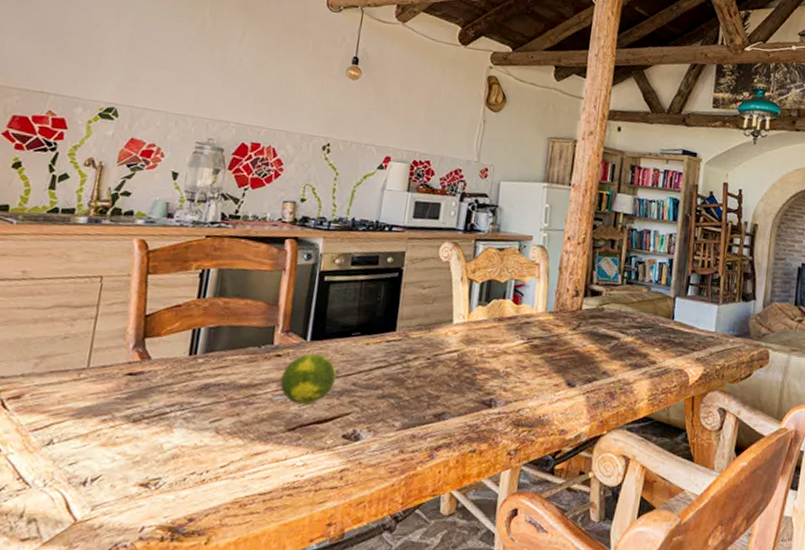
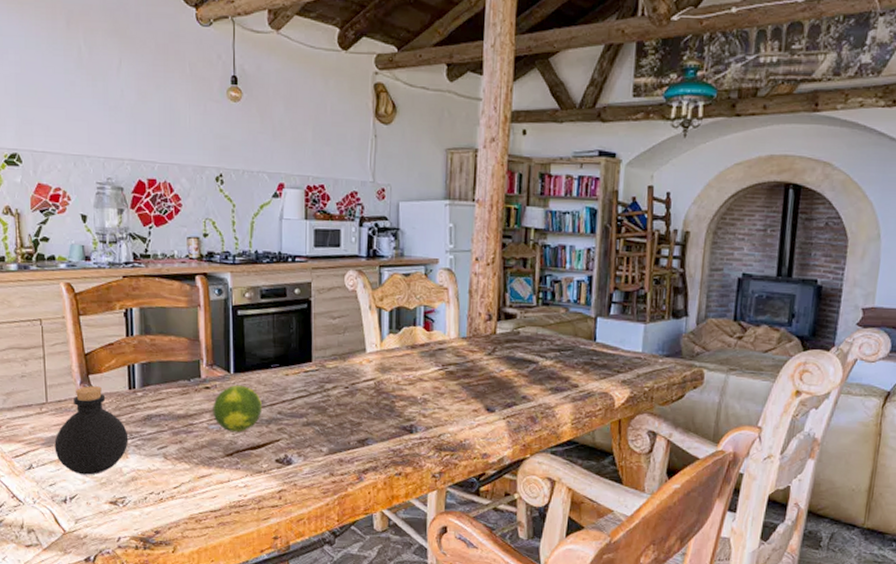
bottle: none [85,350,179,452] -> present [54,386,129,475]

